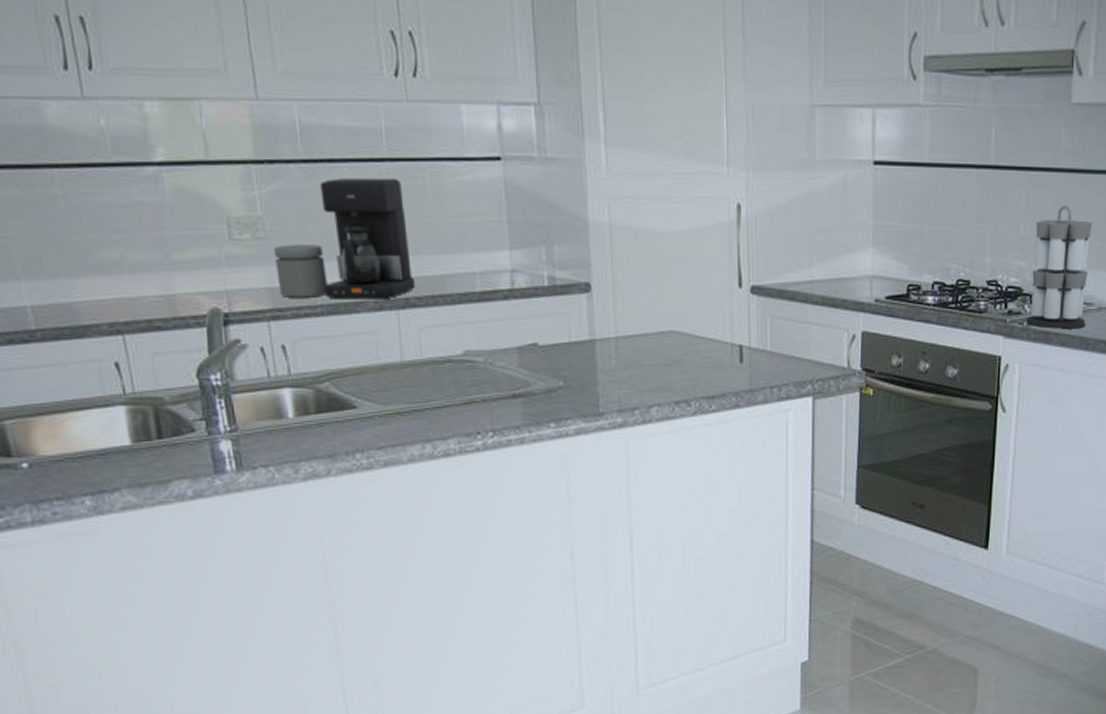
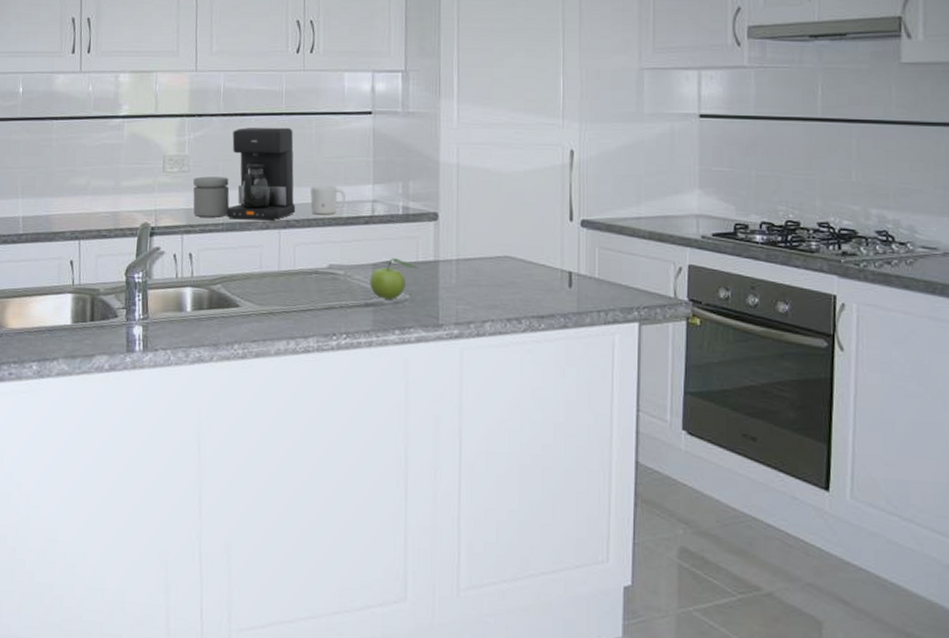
mug: none [432,253,477,290] -> present [310,185,346,215]
fruit: none [515,339,573,388] -> present [370,258,419,299]
spice rack: present [1026,205,1093,329] -> none [862,154,932,273]

